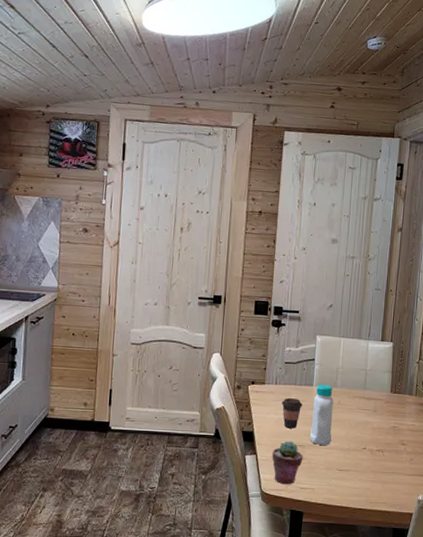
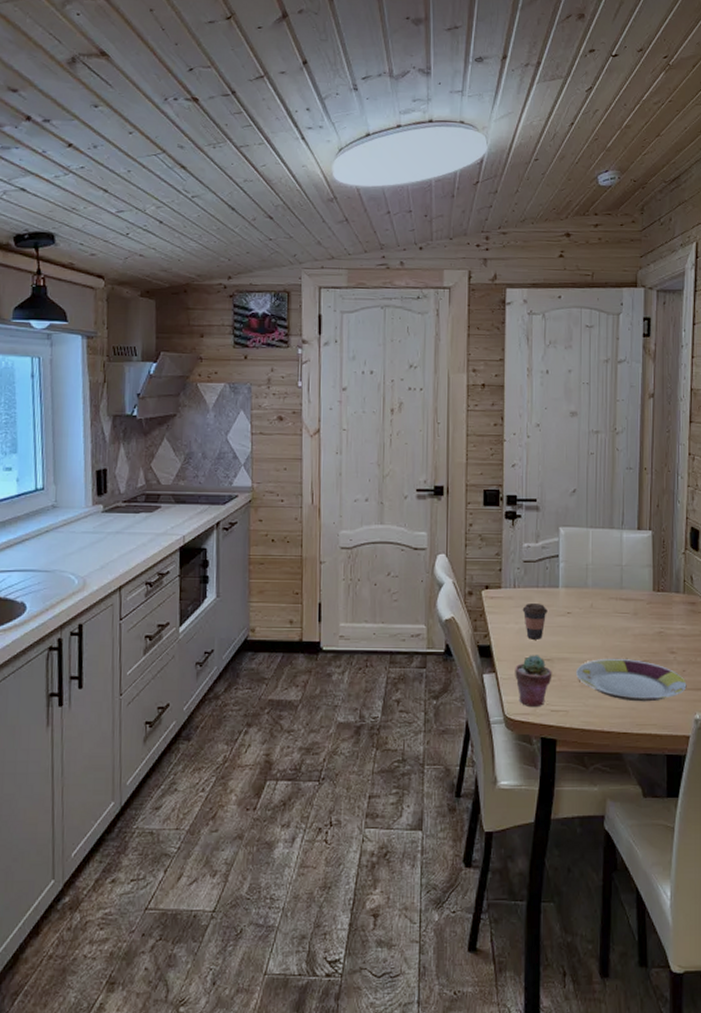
bottle: present [310,384,334,445] -> none [559,585,586,658]
plate: none [322,447,413,484] -> present [575,659,687,702]

